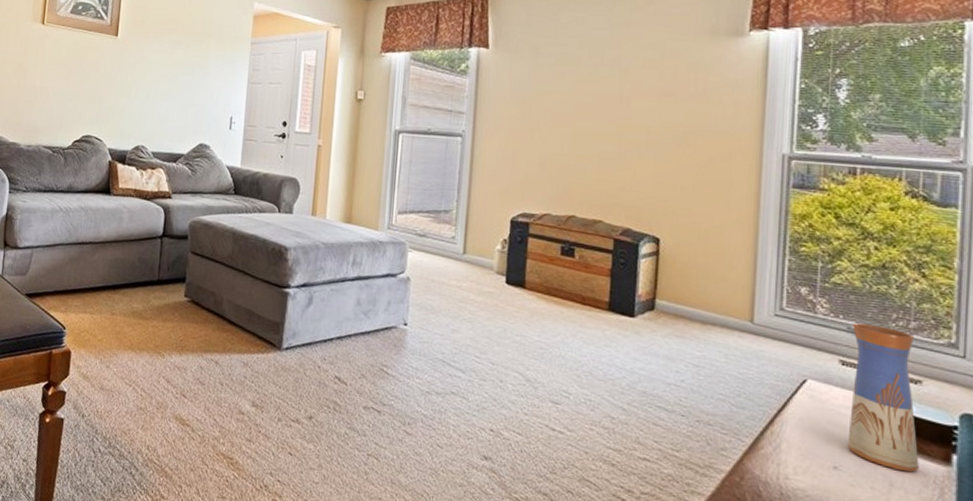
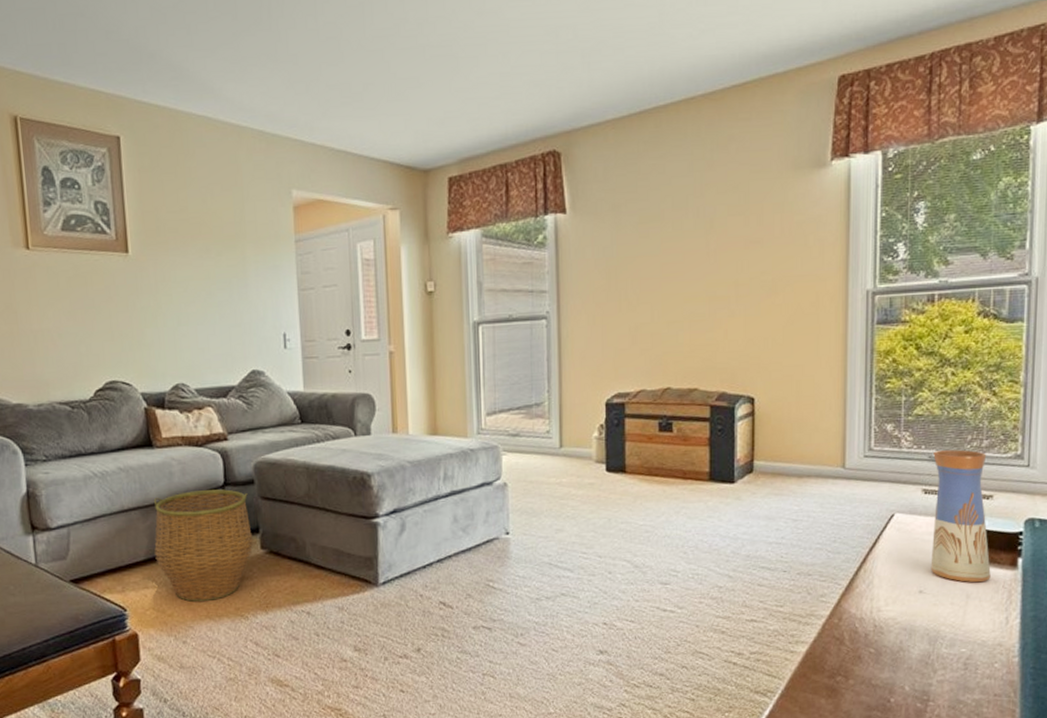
basket: none [96,236,181,335] -> present [153,489,254,602]

